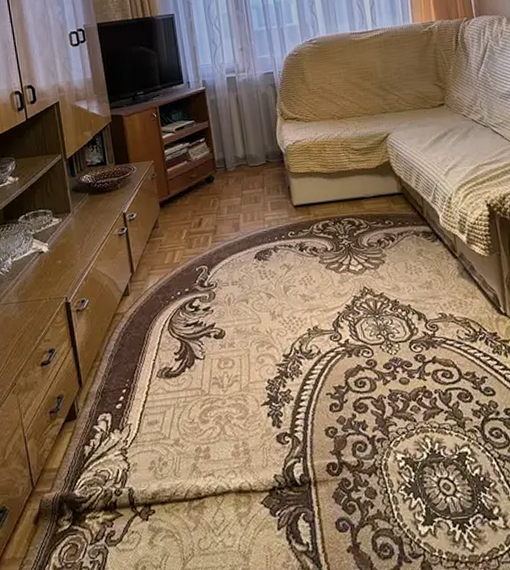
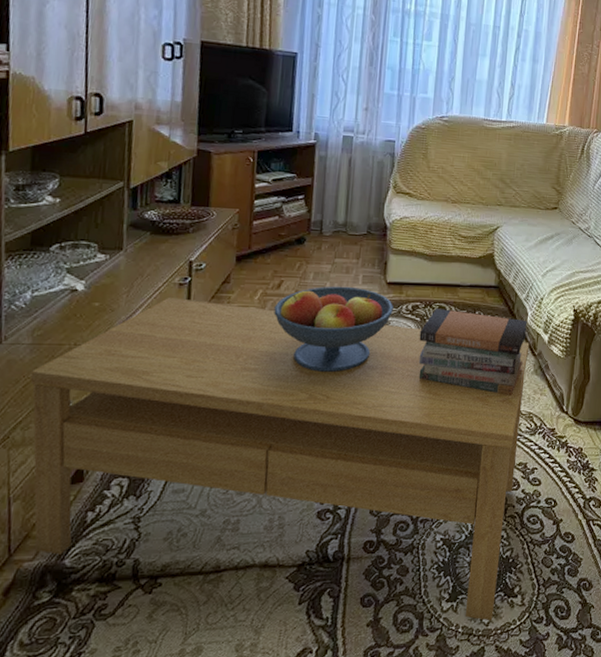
coffee table: none [22,245,477,546] -> present [30,296,530,621]
fruit bowl: none [199,214,305,300] -> present [274,286,393,372]
book stack: none [334,222,447,303] -> present [418,309,528,395]

